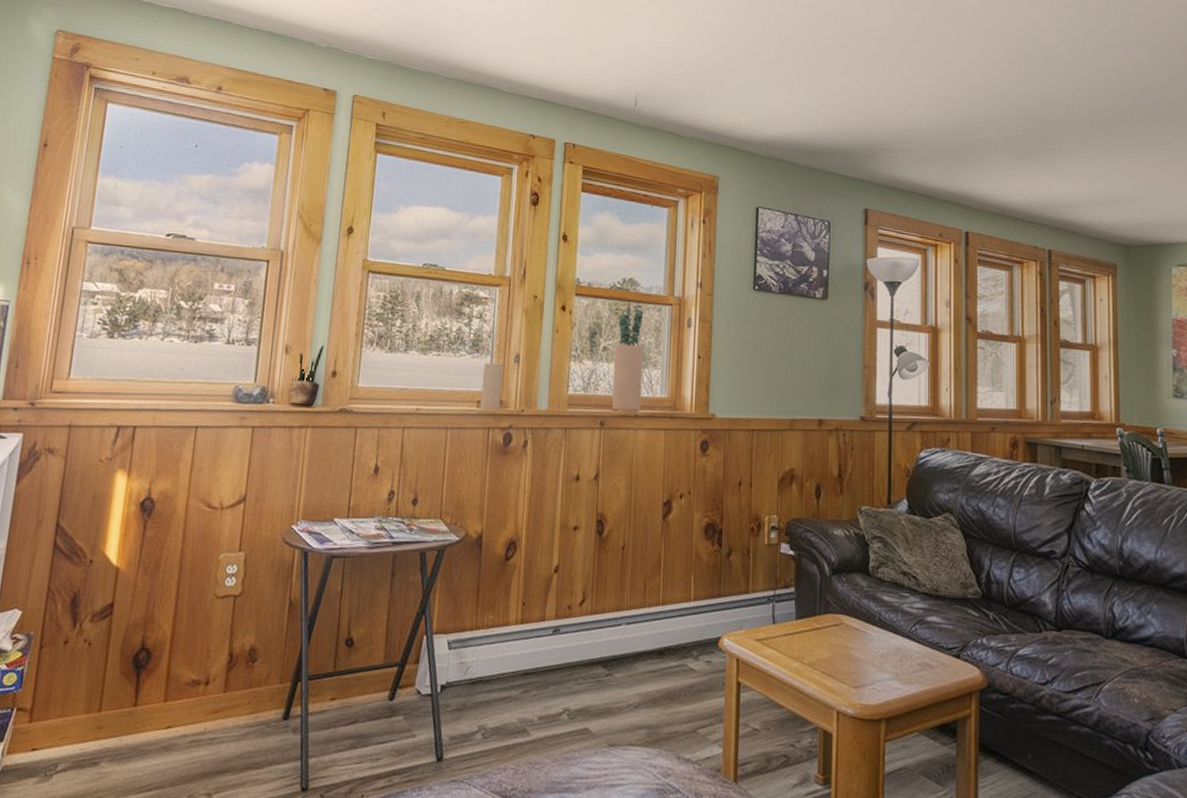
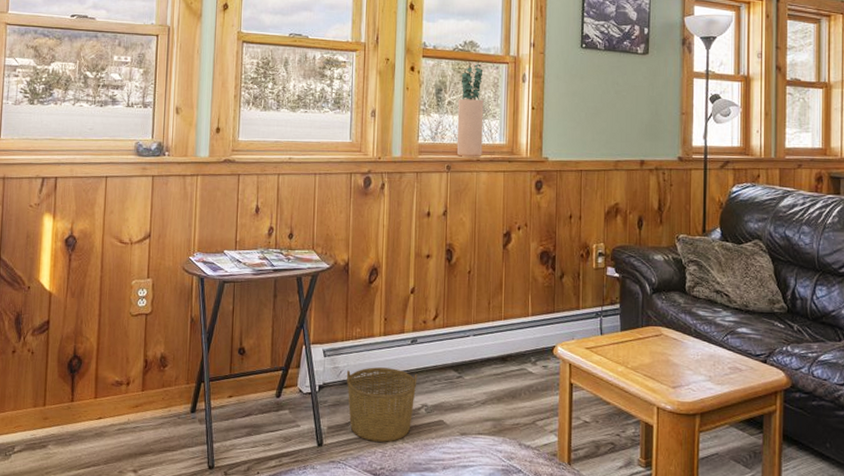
potted plant: present [288,344,324,407] -> none [180,105,208,158]
basket: none [474,662,559,756] -> present [346,367,417,442]
candle: present [476,362,504,411] -> none [340,117,363,159]

